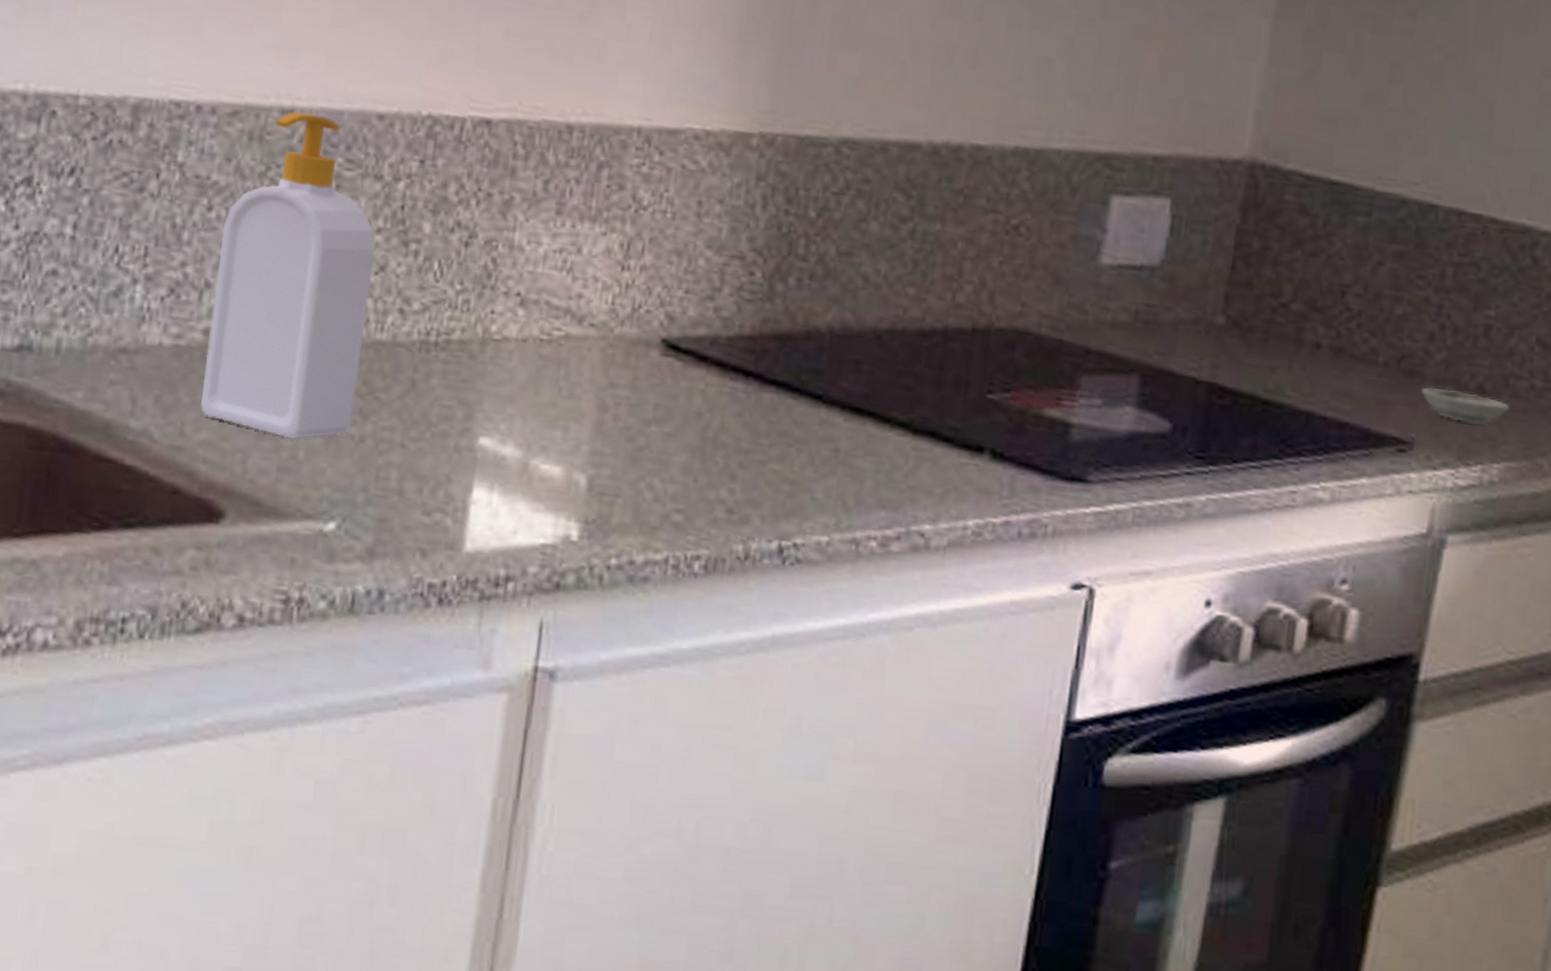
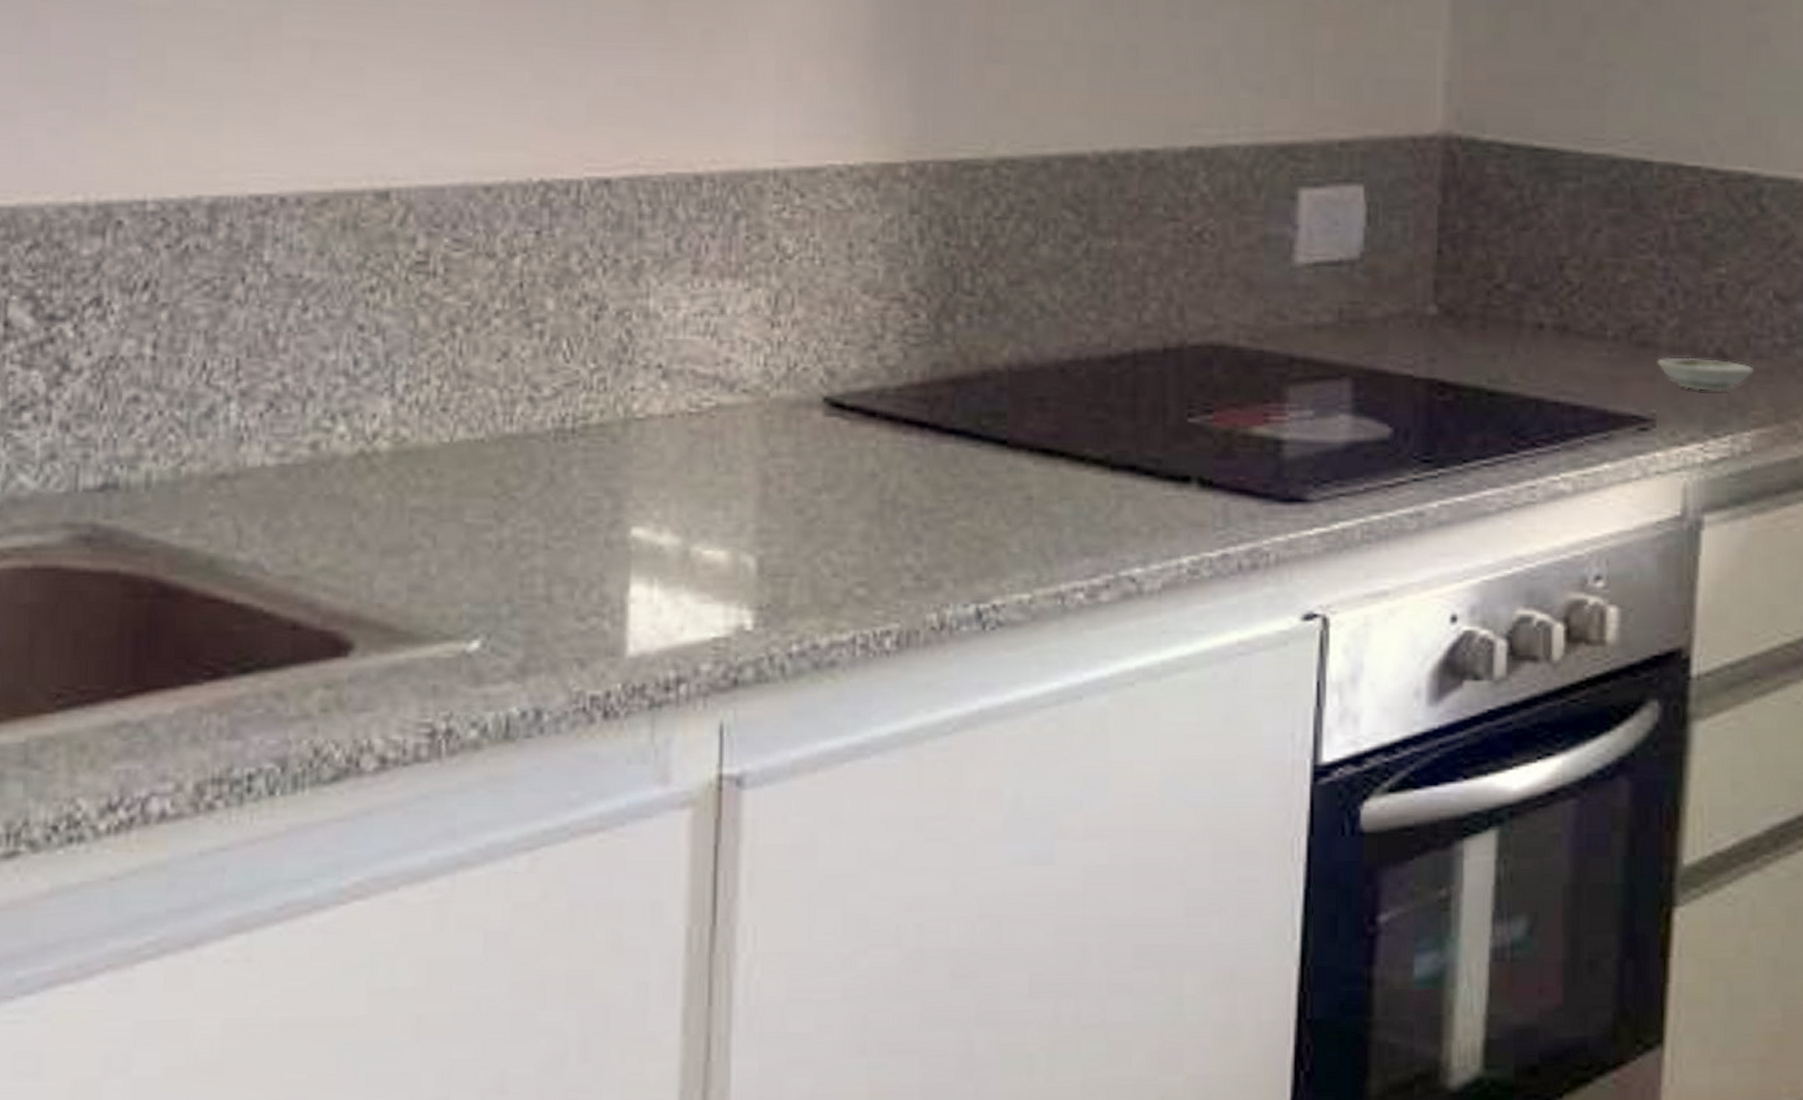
soap bottle: present [201,111,376,439] -> none [315,193,495,553]

